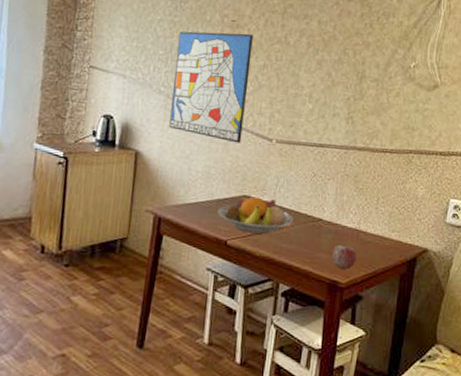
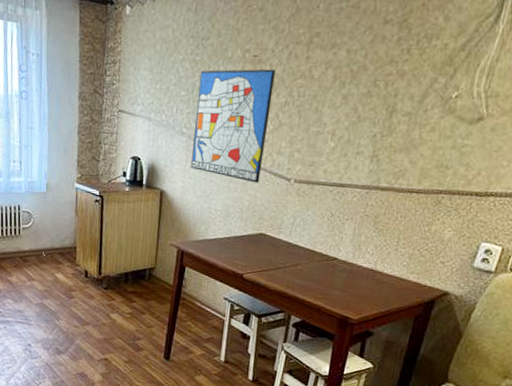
fruit bowl: present [217,195,294,234] -> none [235,233,308,270]
apple: present [332,244,357,269] -> none [345,283,371,307]

